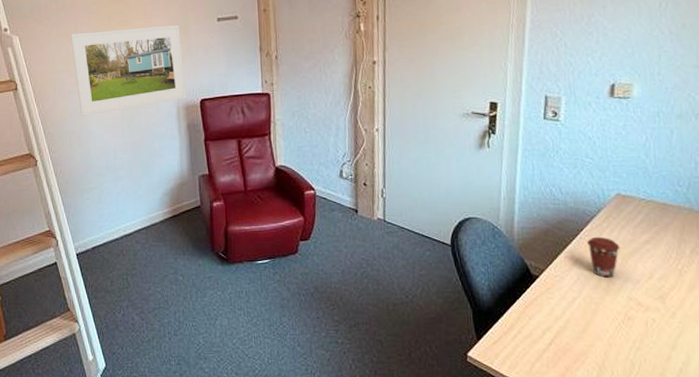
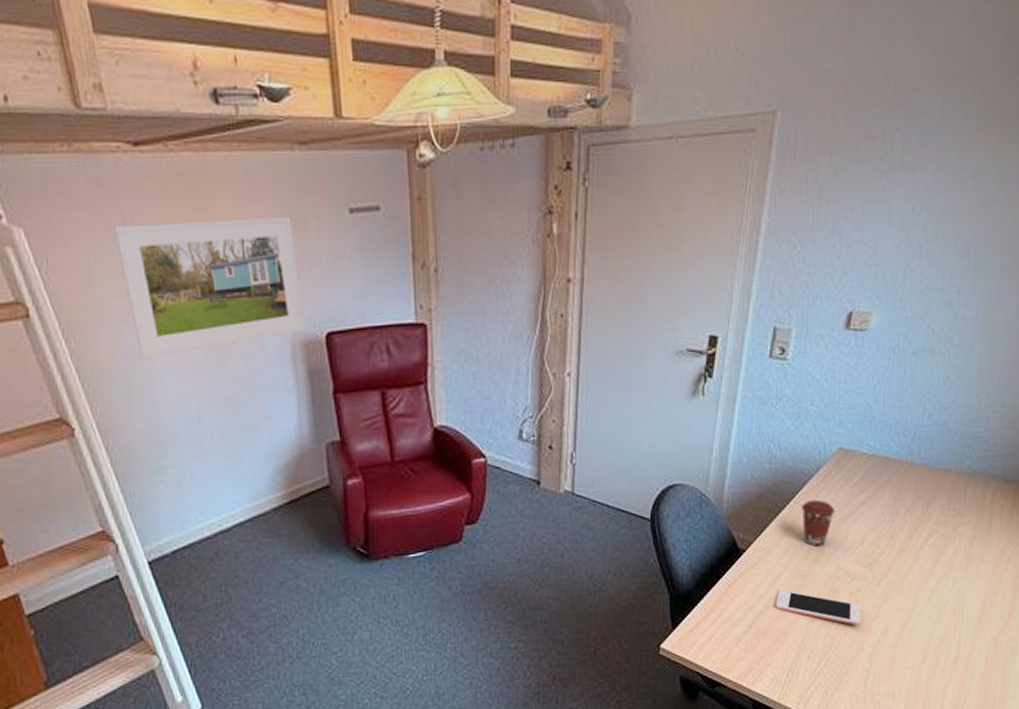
cell phone: none [571,313,660,354] -> present [775,589,861,626]

